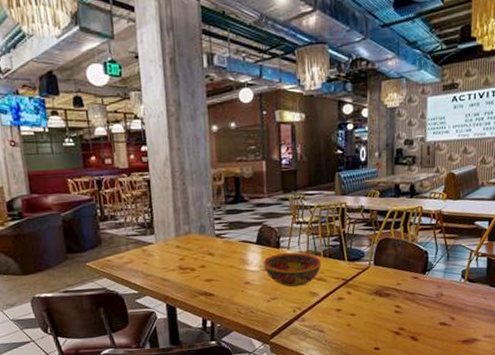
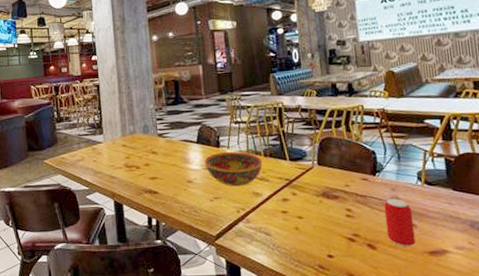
beverage can: none [428,295,453,337] -> present [383,199,416,246]

